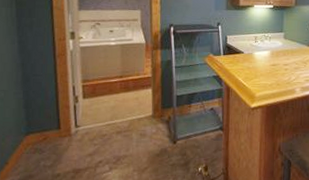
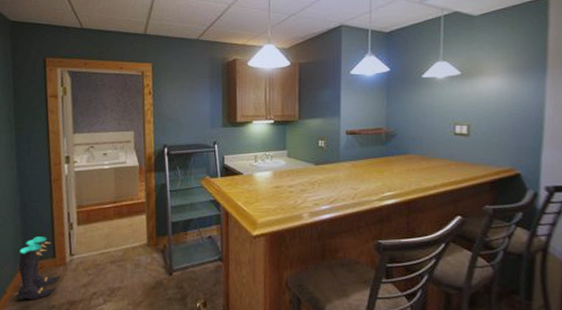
boots: none [16,109,67,171] -> present [14,236,61,301]

